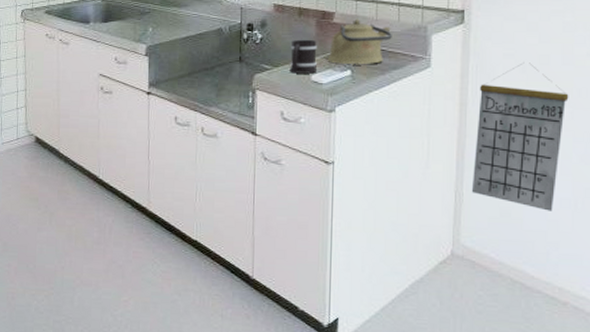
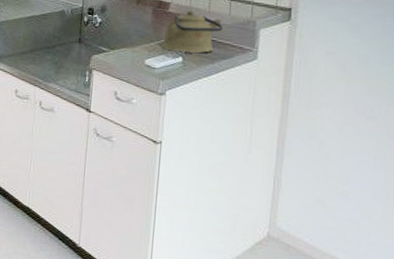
mug: present [290,39,317,74] -> none [125,25,152,58]
calendar: present [472,62,569,211] -> none [290,61,386,202]

